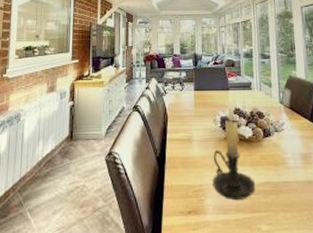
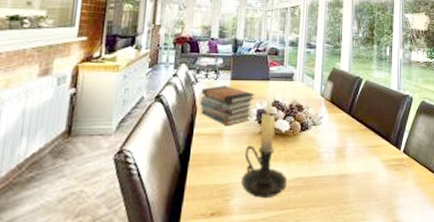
book stack: none [170,96,217,133] -> present [200,86,255,127]

